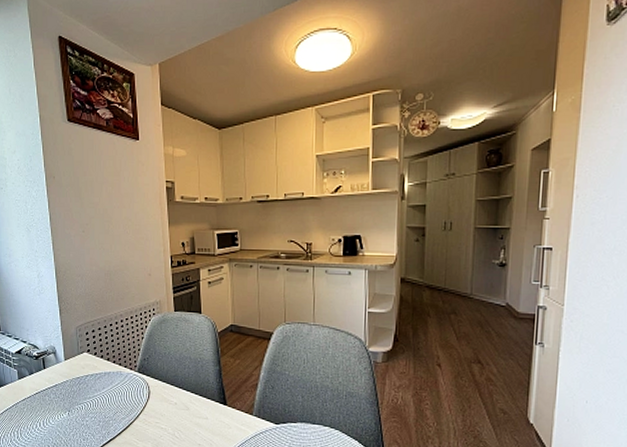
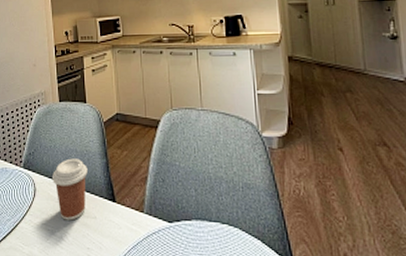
coffee cup: none [167,365,201,420] -> present [53,158,88,221]

